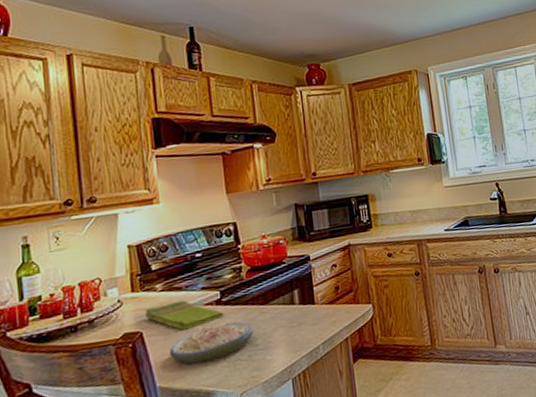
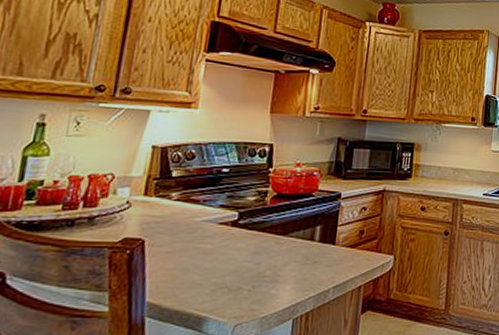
dish towel: present [145,300,225,331] -> none [153,214,238,246]
soup: present [169,321,254,364] -> none [168,246,265,283]

